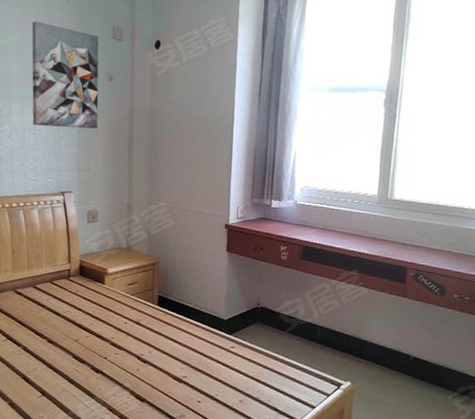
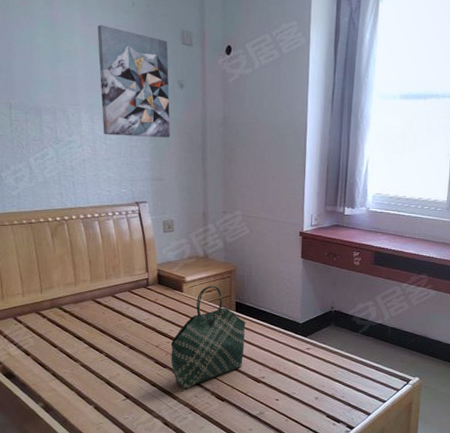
tote bag: none [89,278,168,387] -> present [170,286,246,389]

